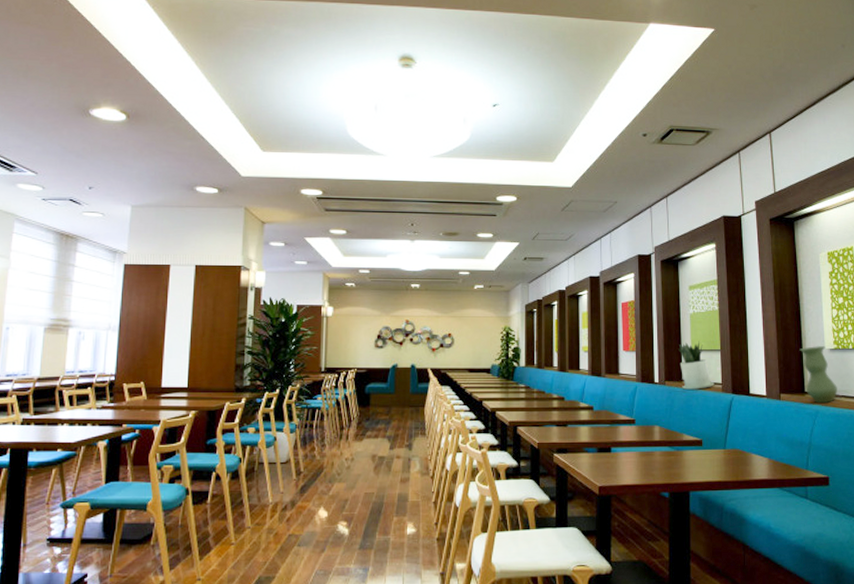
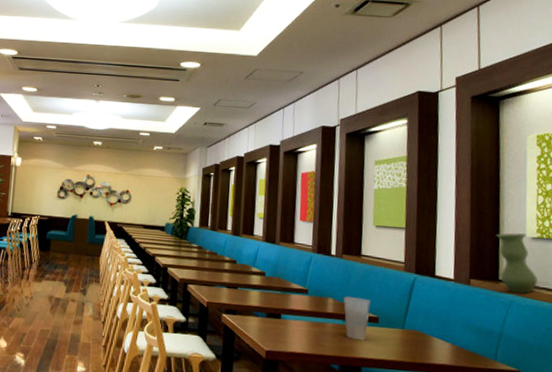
cup: none [668,423,694,465] -> present [342,296,371,341]
planter: present [678,341,715,390] -> none [359,217,397,267]

